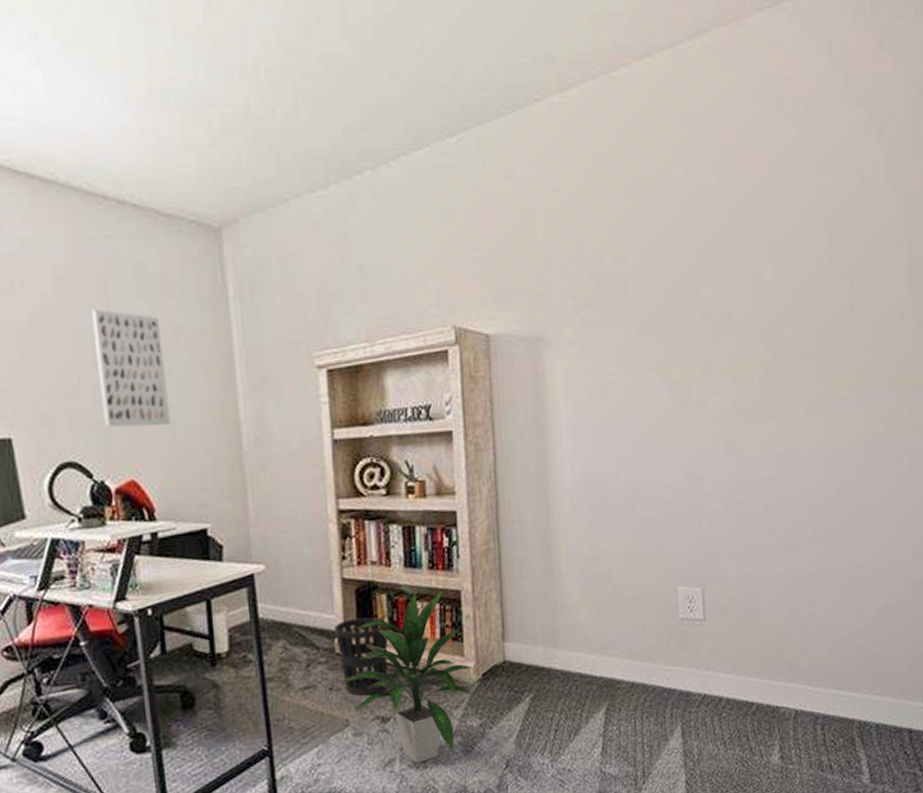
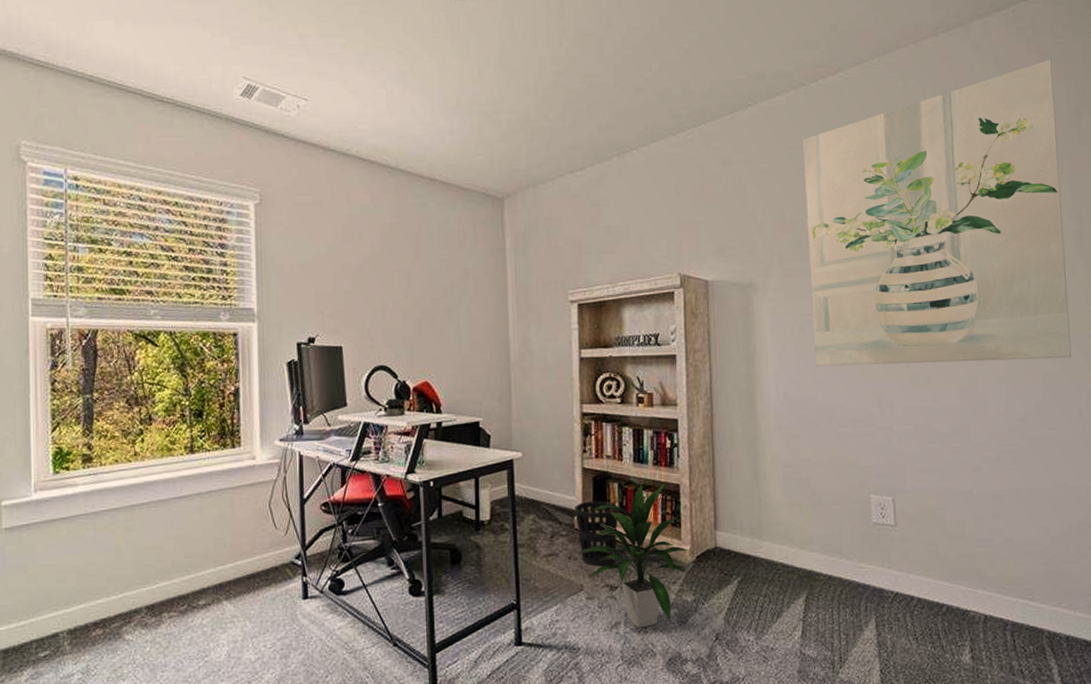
wall art: present [92,309,171,427] -> none [406,255,457,342]
wall art: none [602,46,895,438] -> present [802,59,1071,367]

